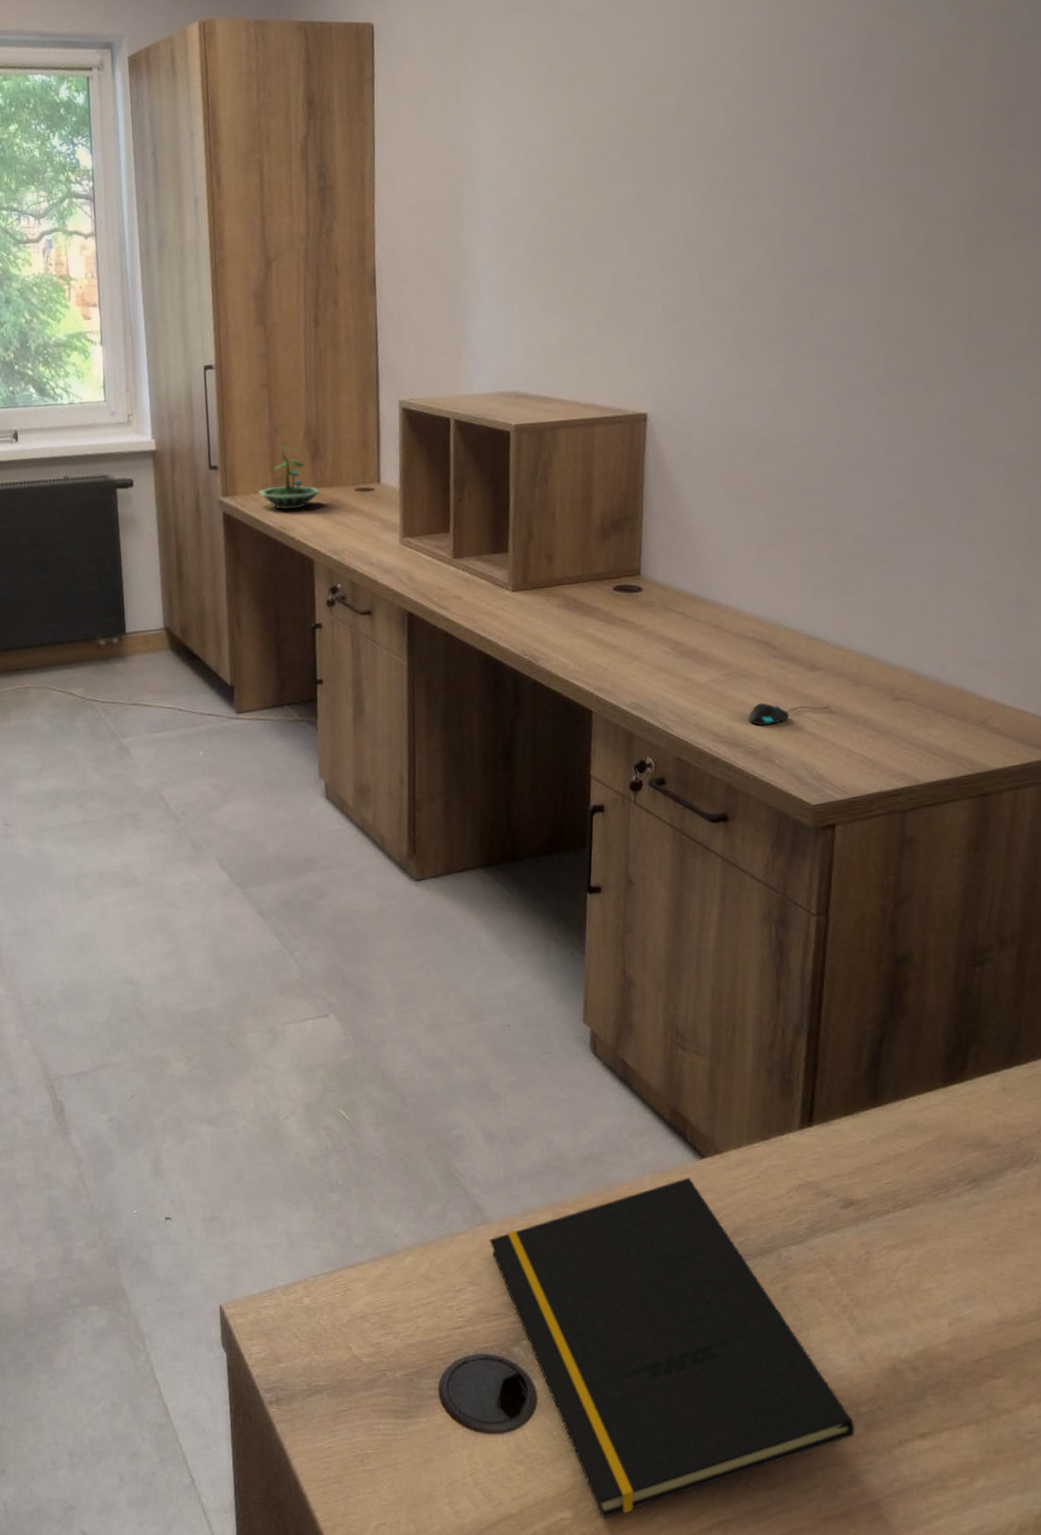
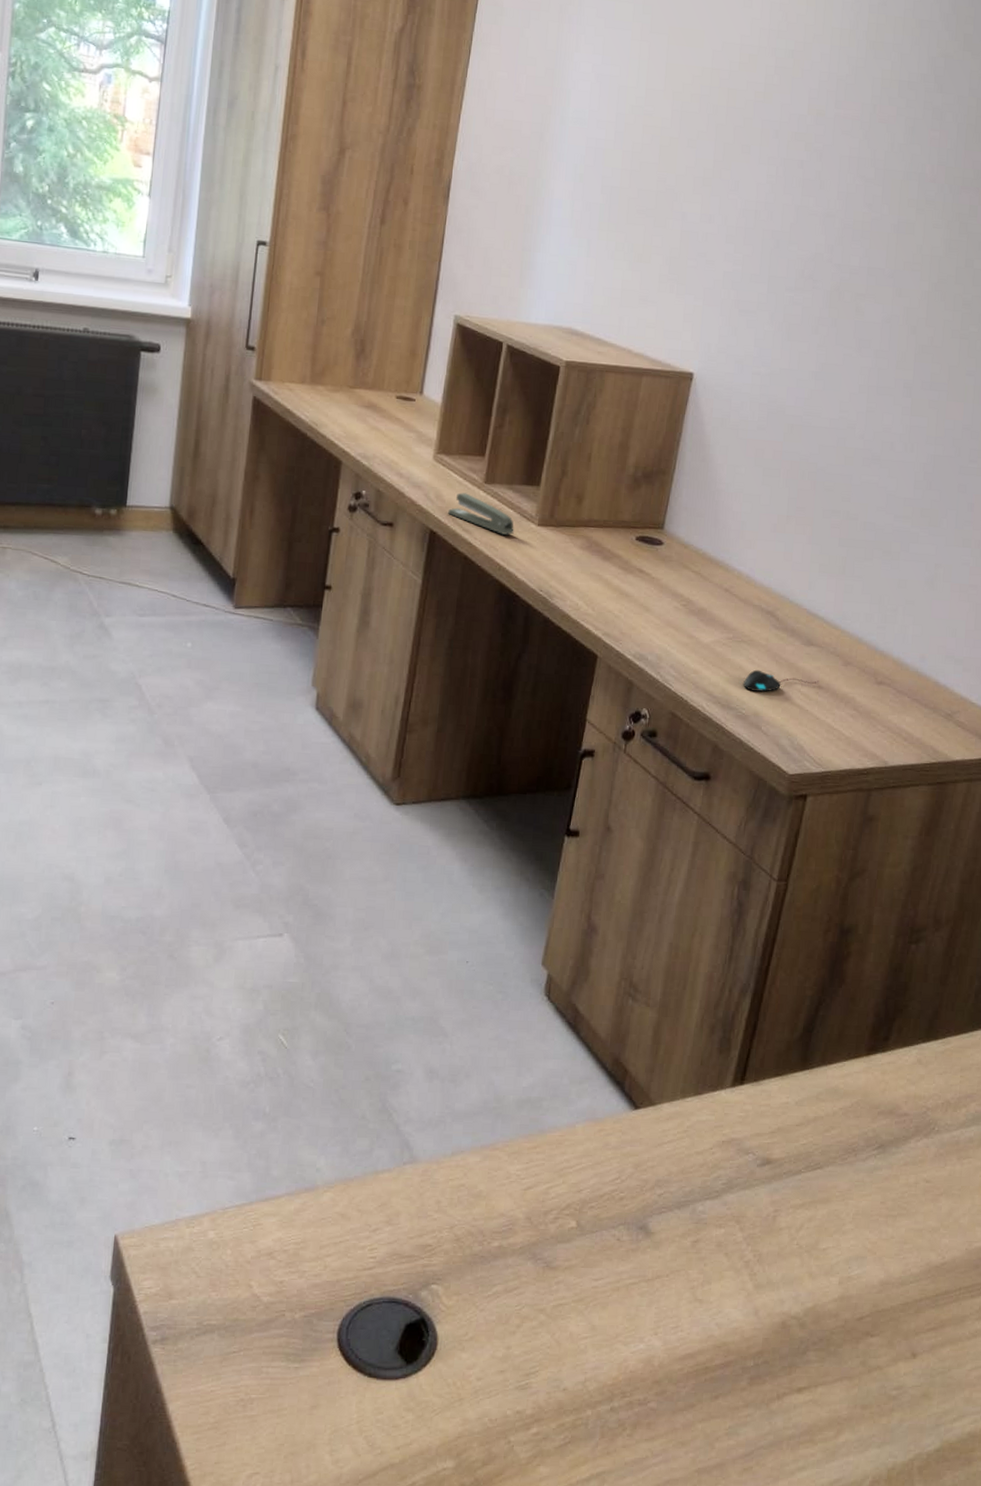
terrarium: present [257,445,321,510] -> none [293,338,360,407]
stapler: none [421,571,490,607] -> present [447,492,514,536]
notepad: present [489,1178,855,1519] -> none [413,1128,740,1469]

